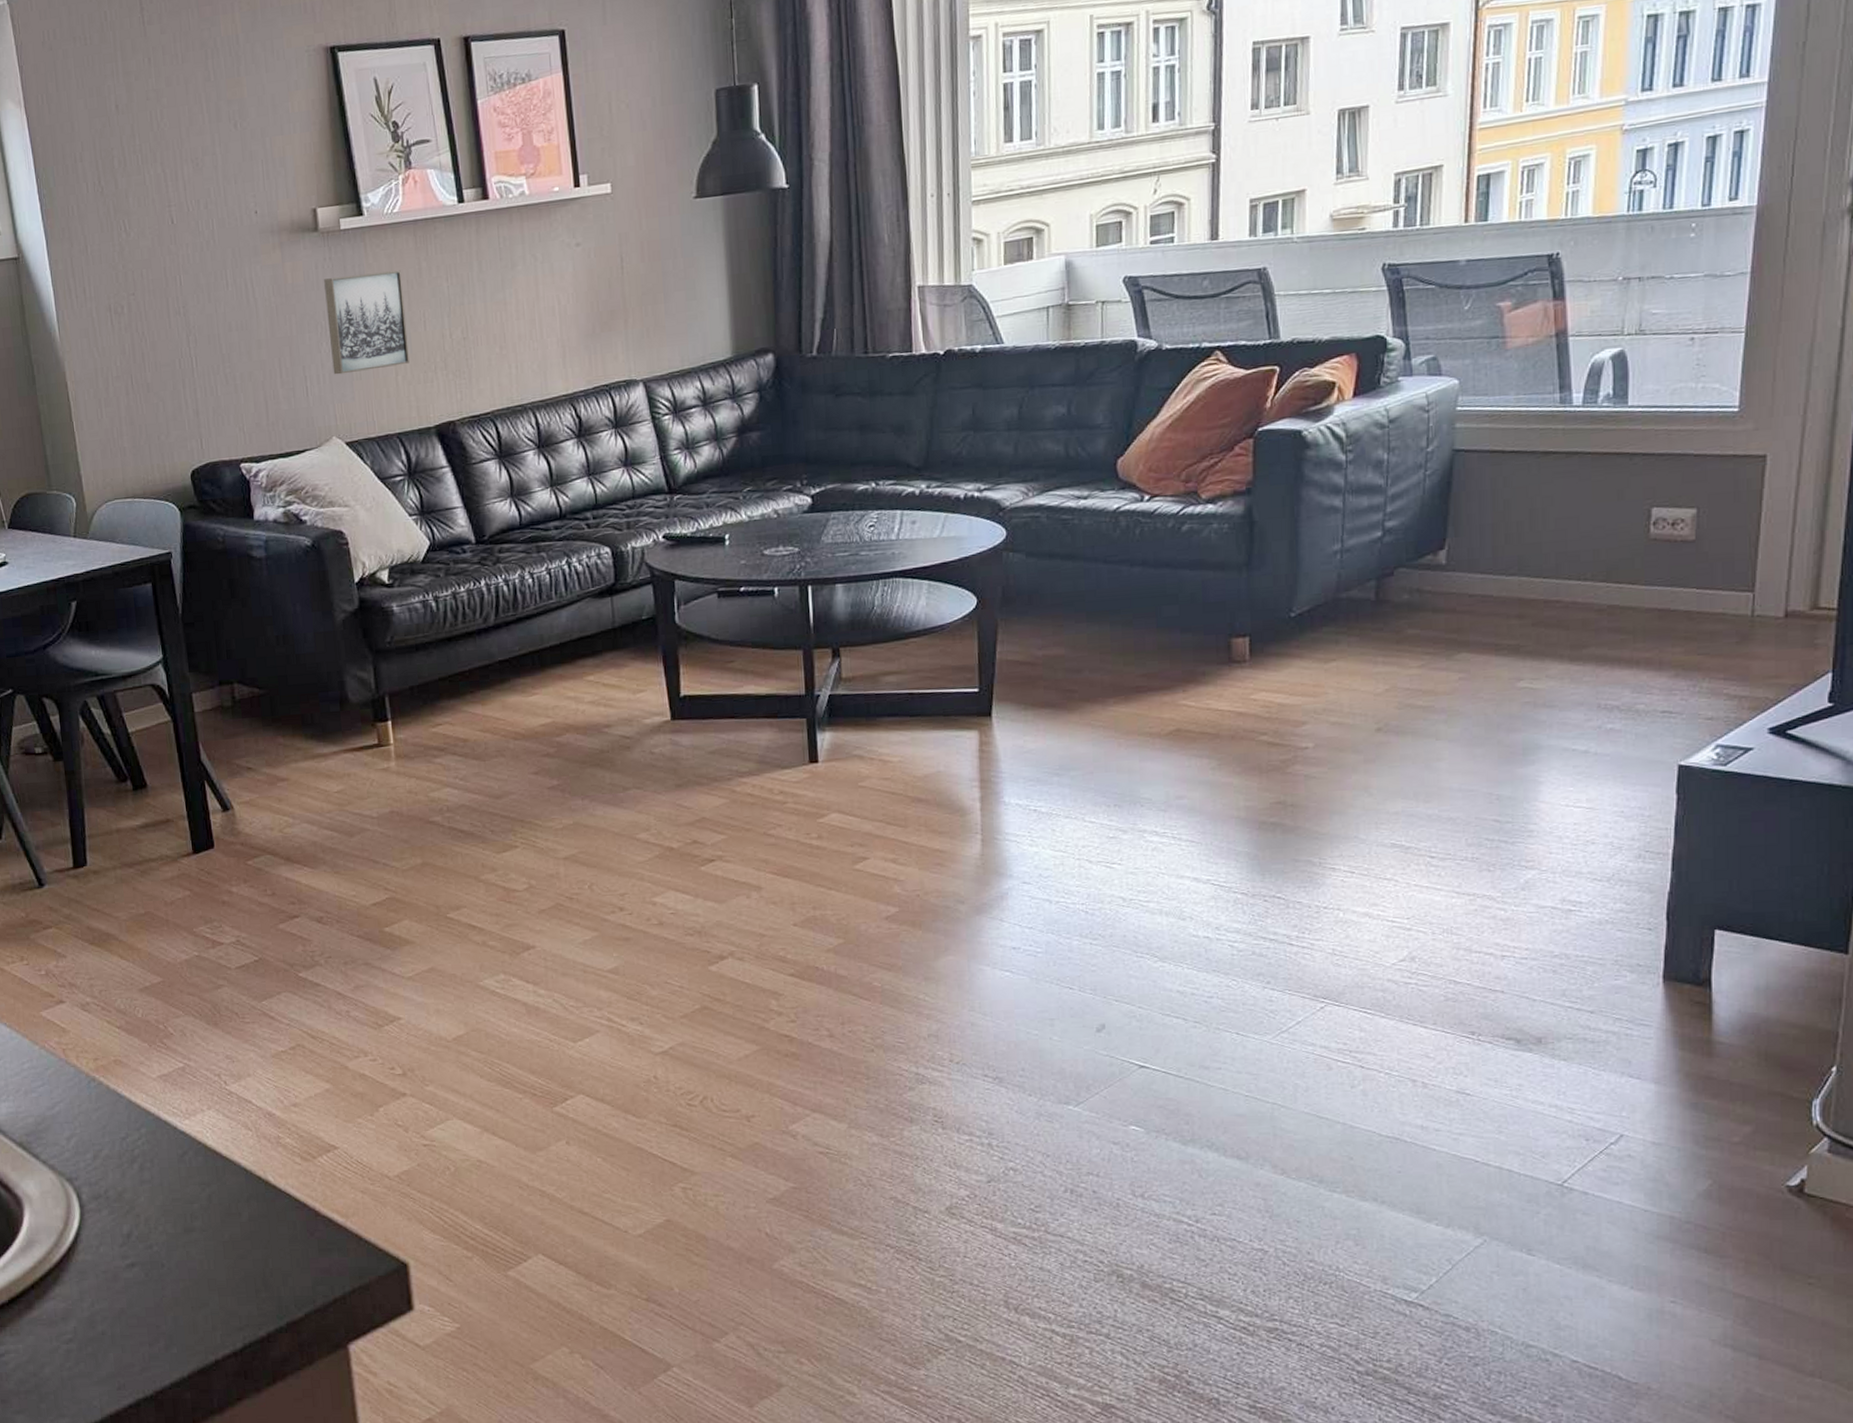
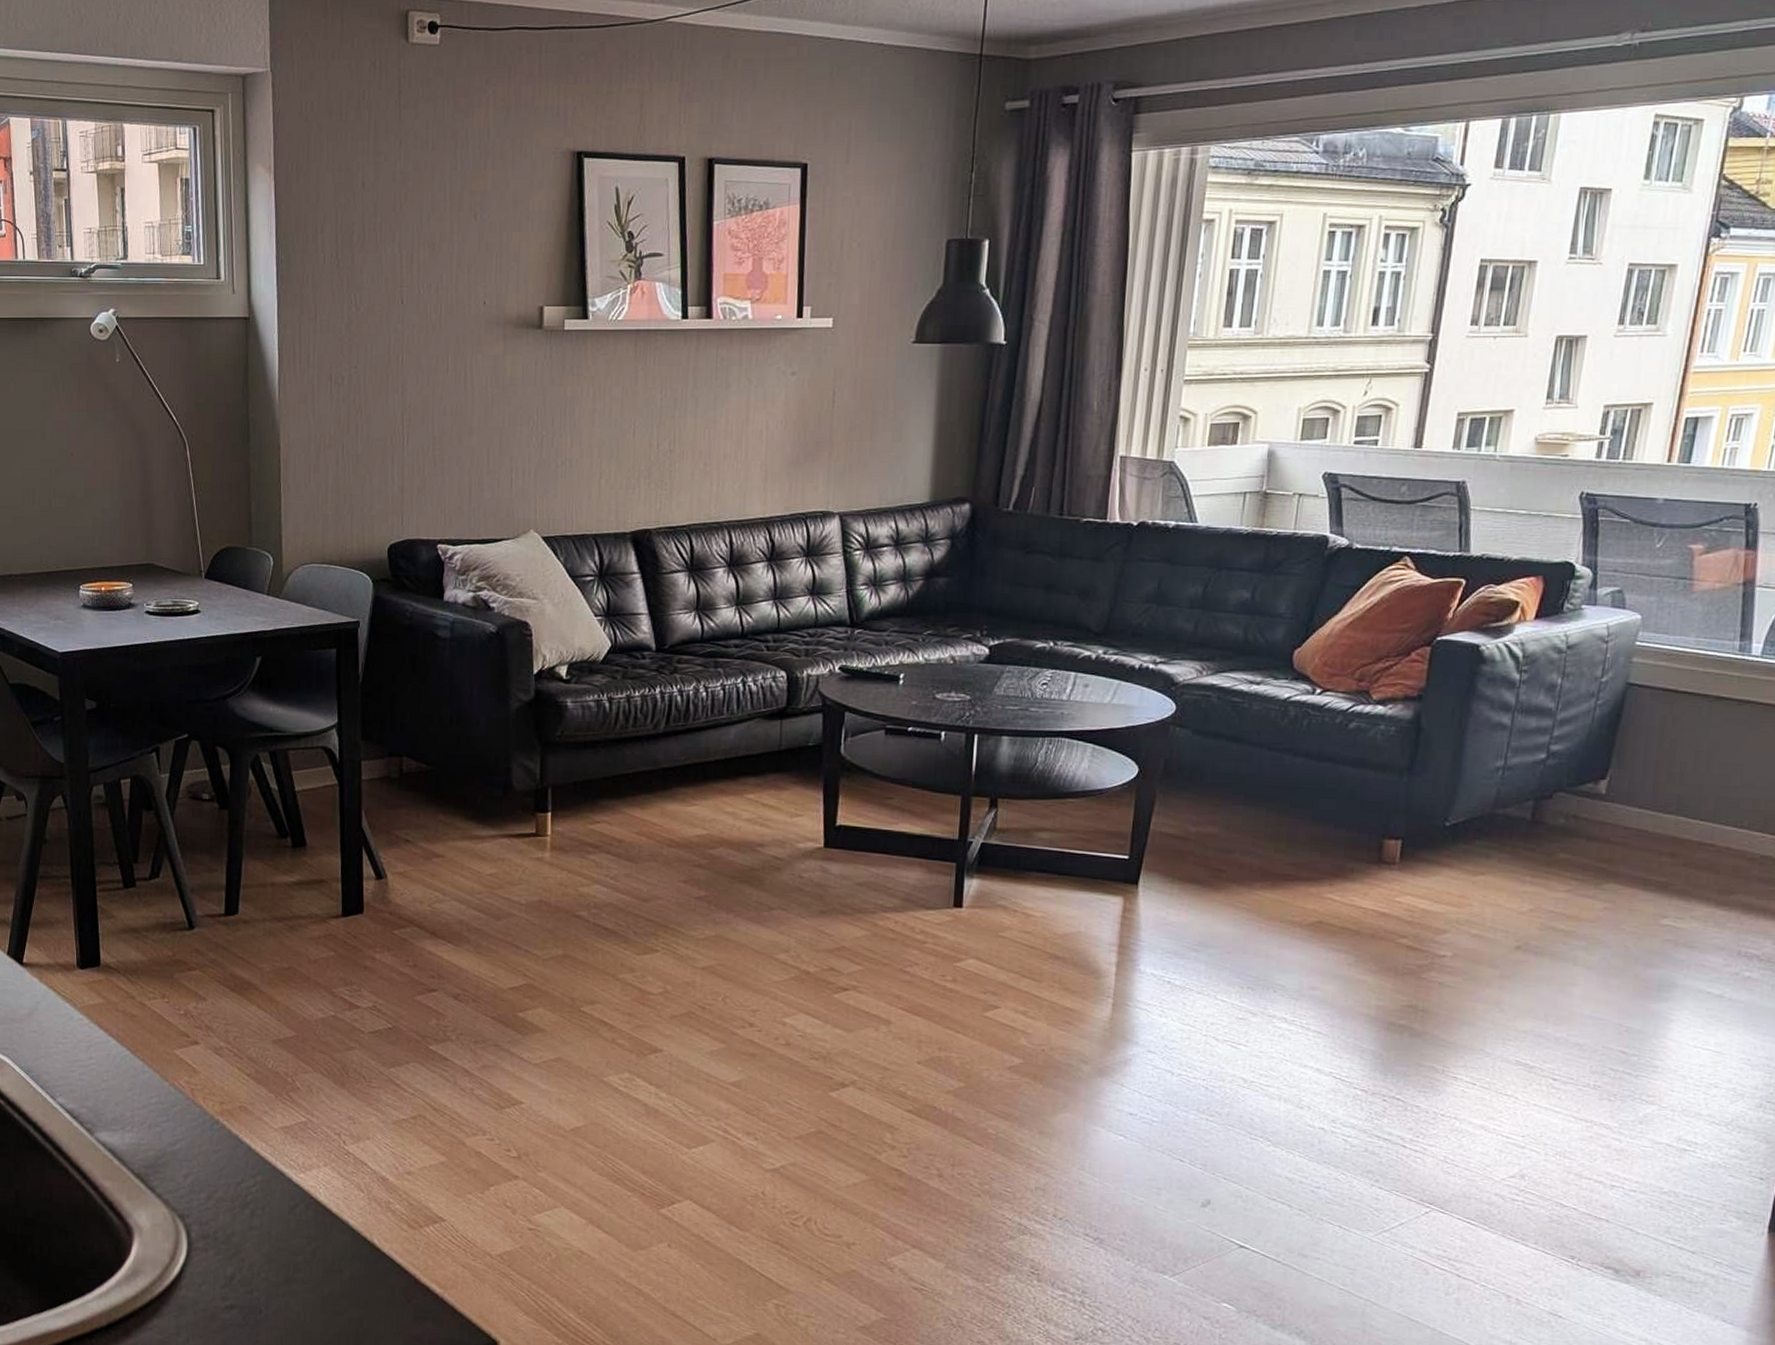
wall art: present [324,270,409,375] -> none [539,376,618,471]

